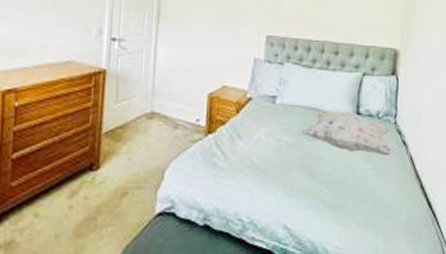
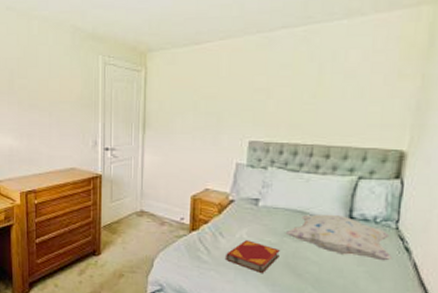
hardback book: none [244,142,297,177] -> present [226,240,280,273]

